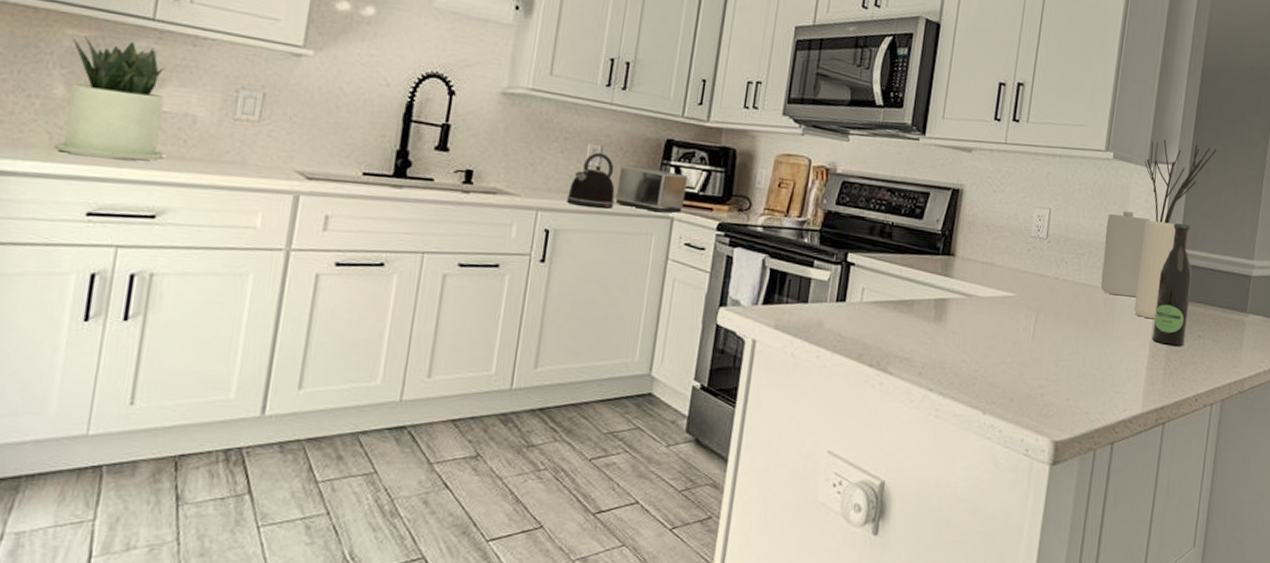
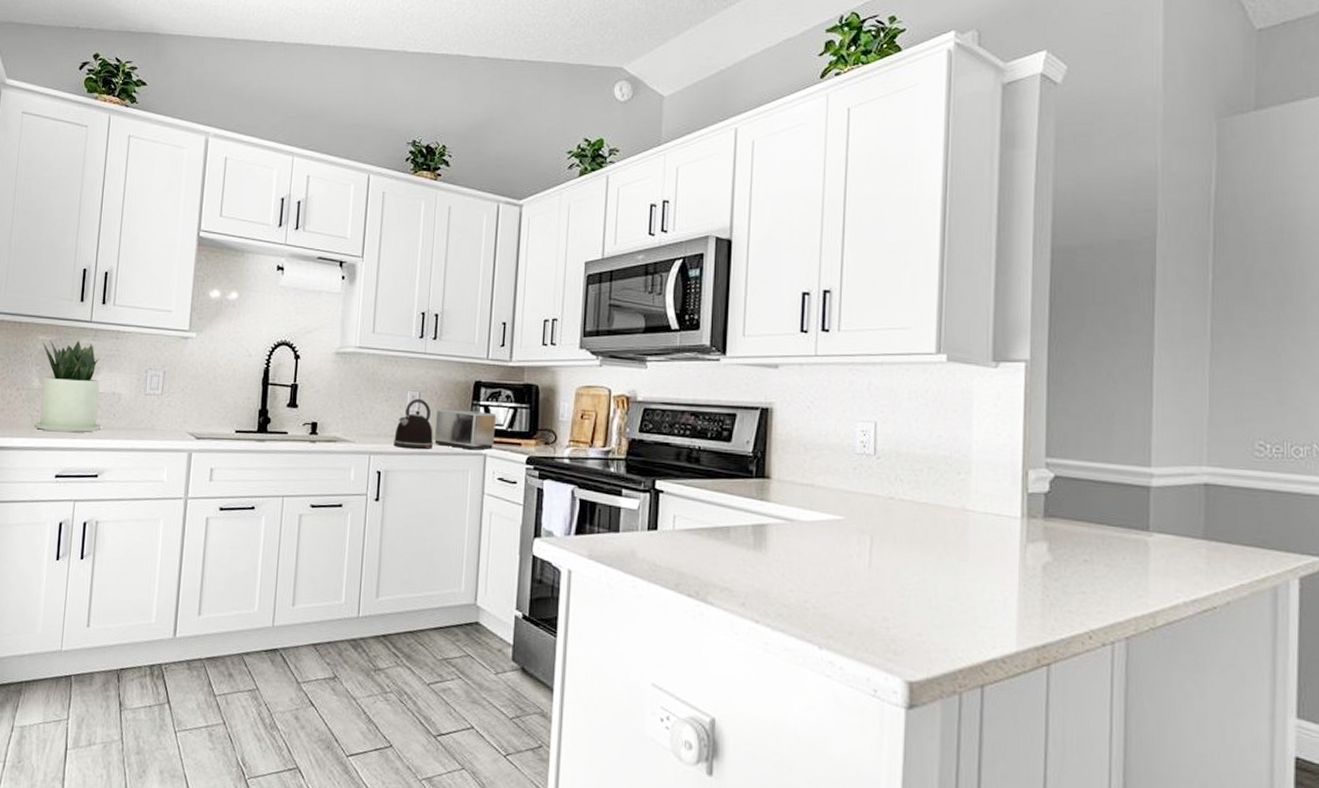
paper towel holder: present [1100,211,1150,297] -> none [947,419,1002,517]
vase: present [1134,139,1217,319] -> none [988,334,1083,542]
bottle: present [1151,223,1193,347] -> none [1020,429,1067,574]

